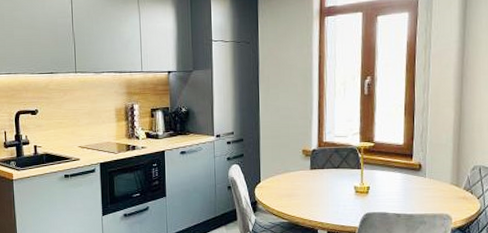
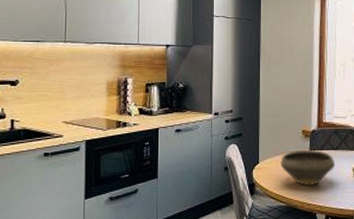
bowl: none [281,168,337,204] -> present [280,149,336,186]

